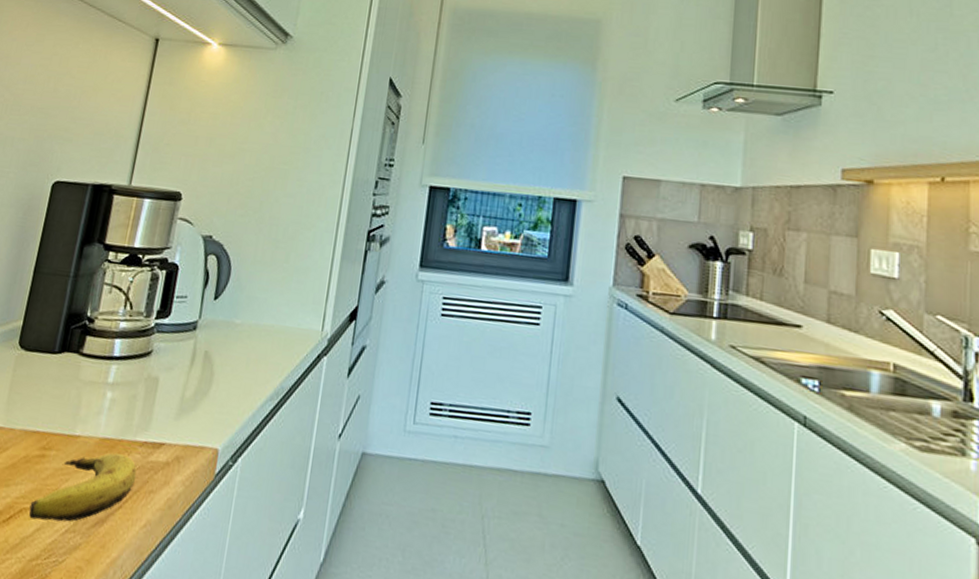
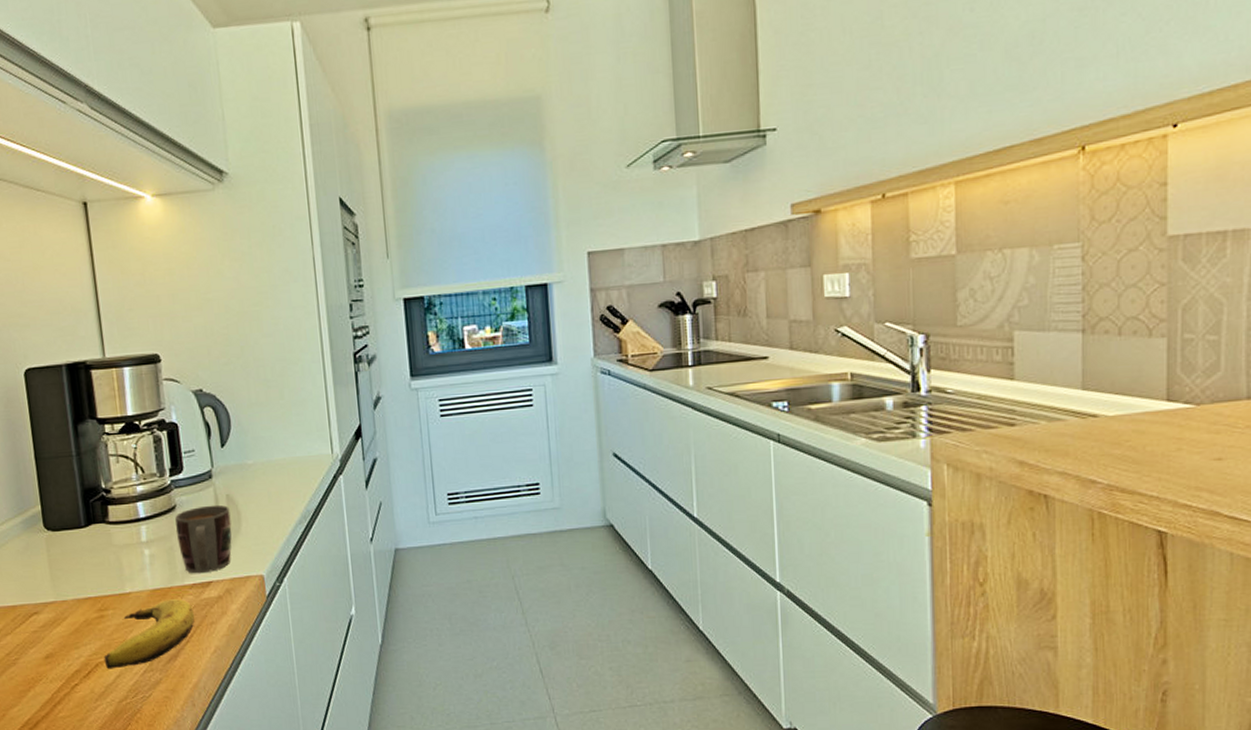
mug: none [141,357,204,433] -> present [175,504,232,574]

